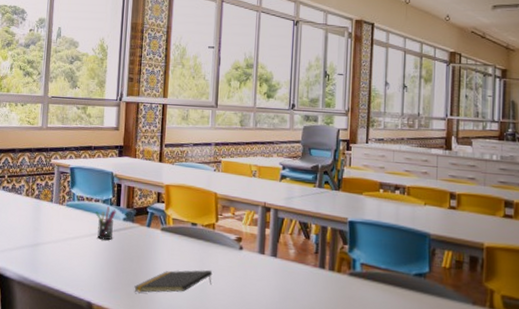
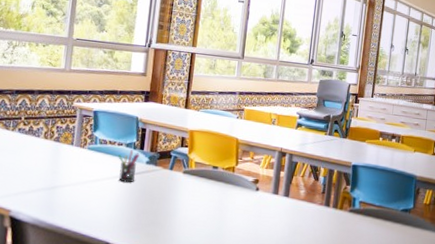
notepad: present [134,269,213,293] -> none [153,209,230,232]

